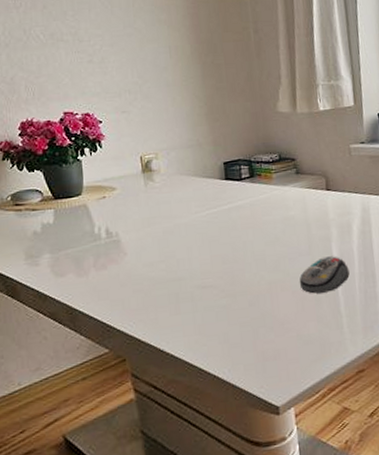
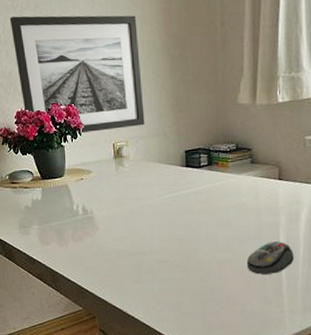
wall art: none [11,16,177,146] -> present [9,15,145,134]

